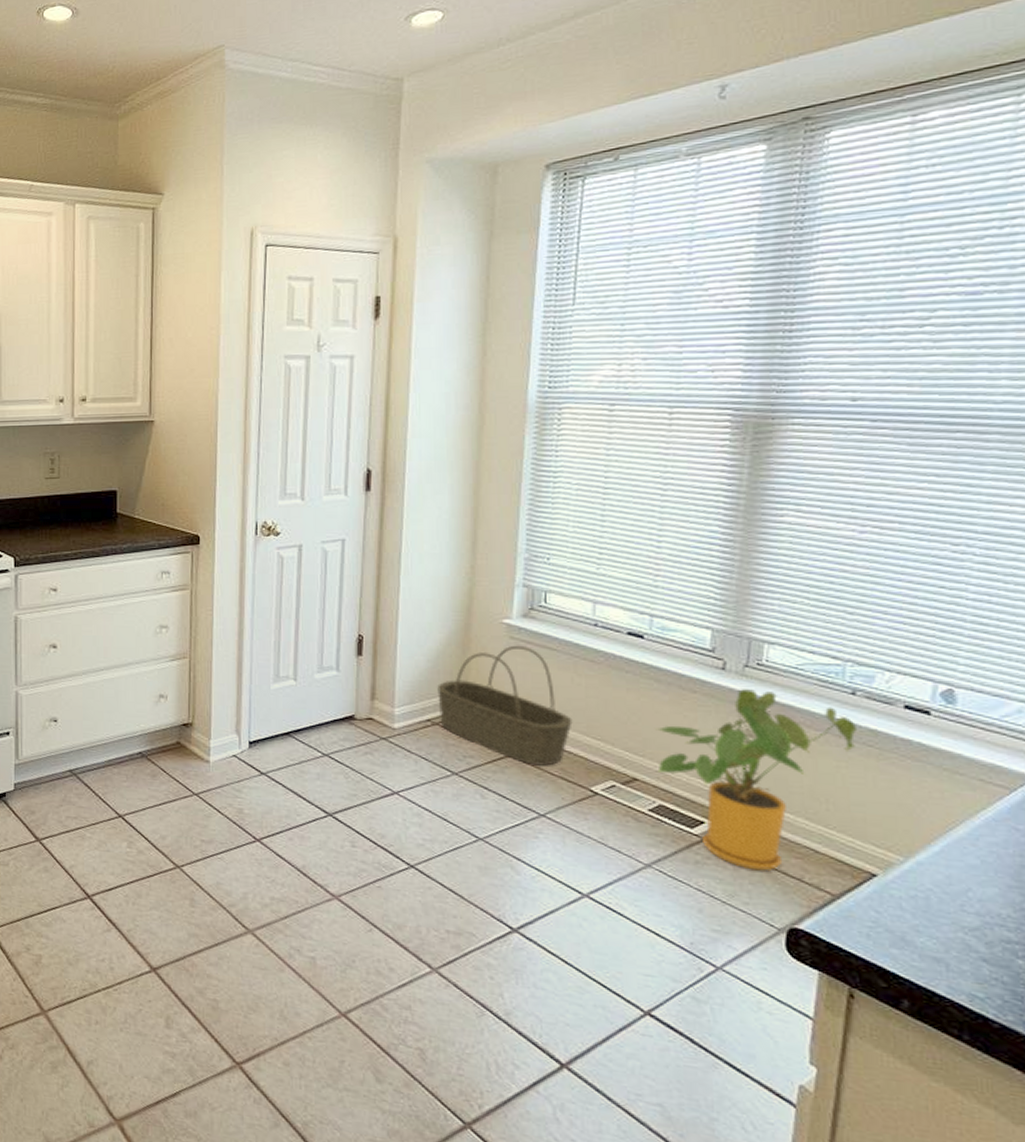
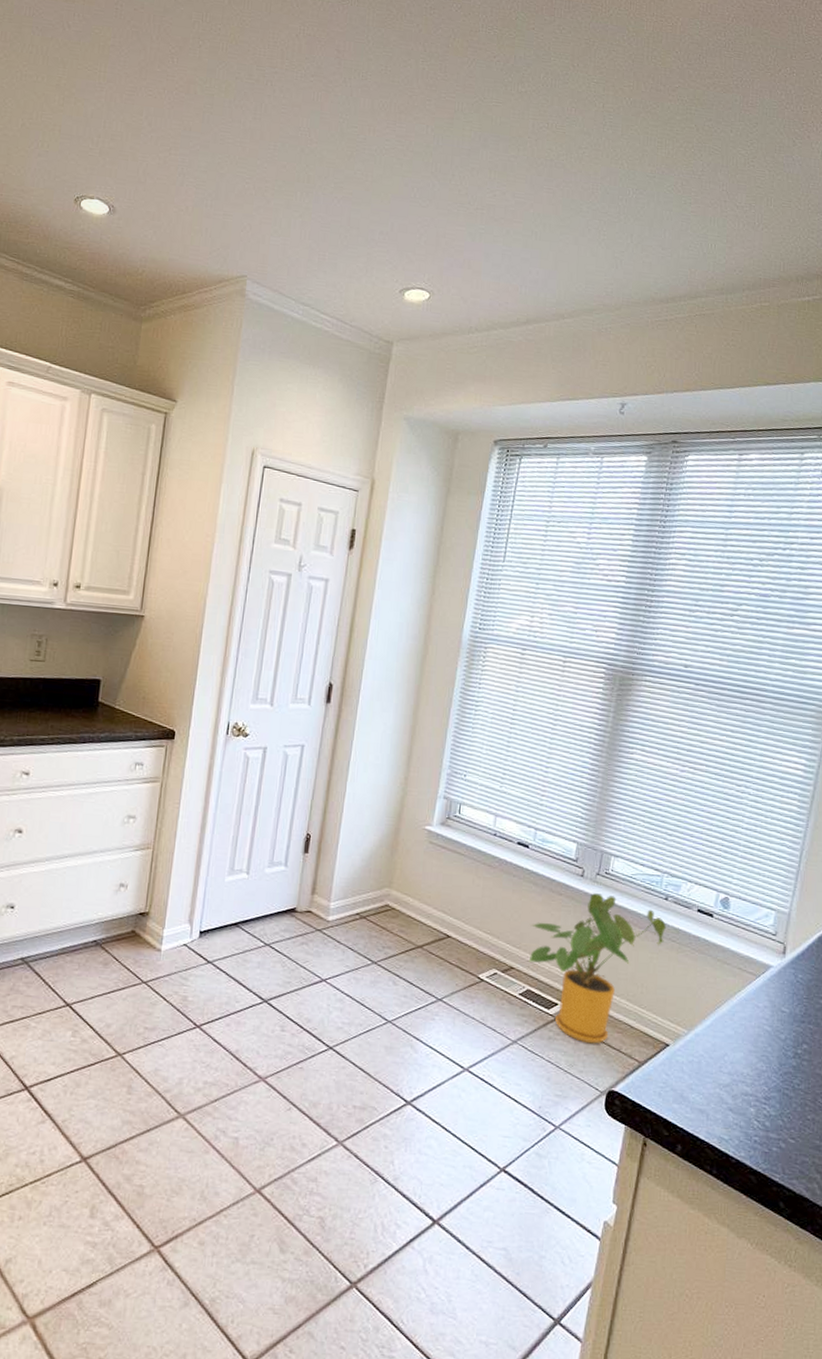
basket: present [437,645,573,767] -> none [366,849,470,957]

